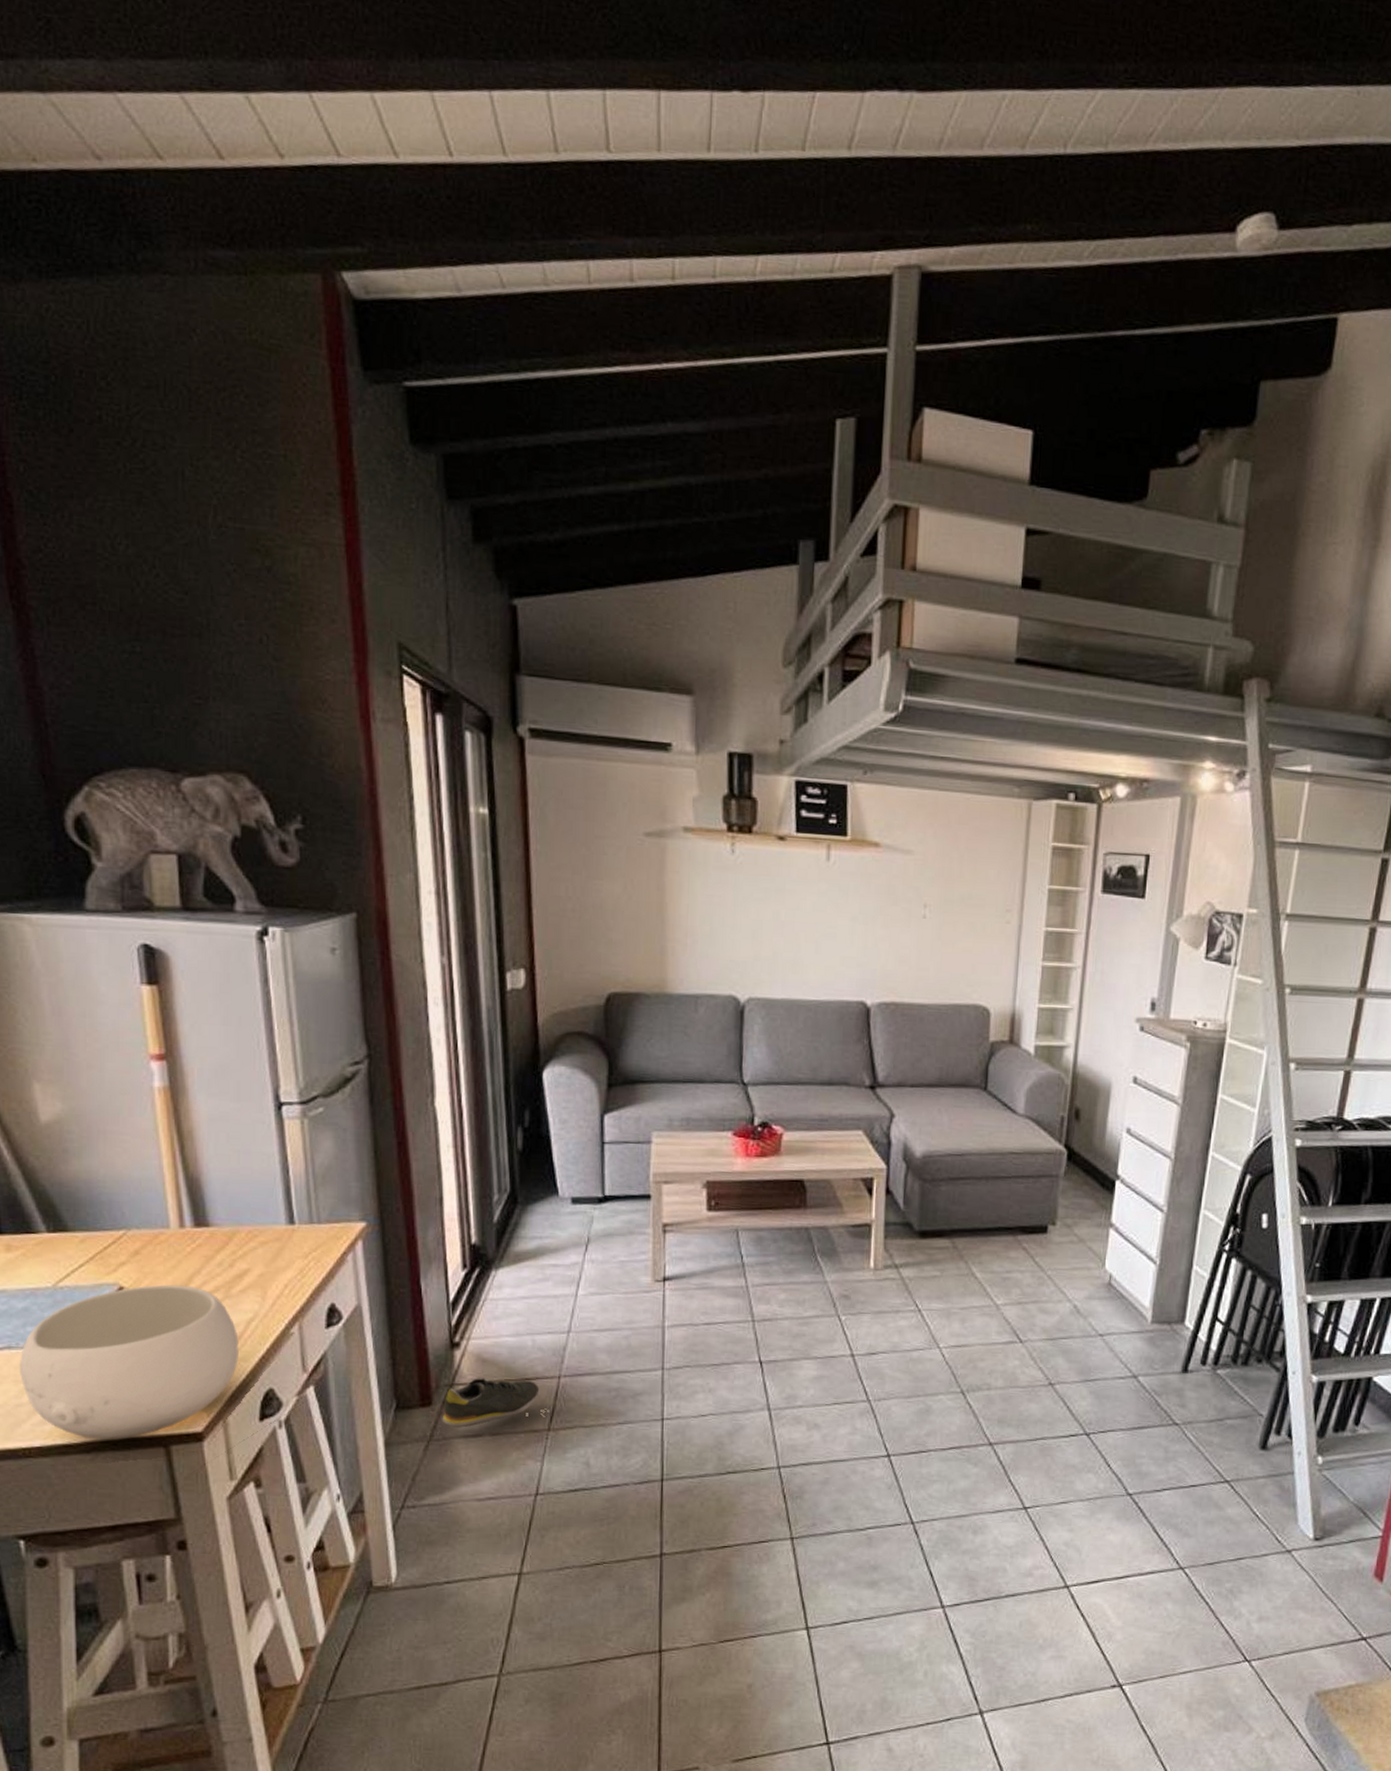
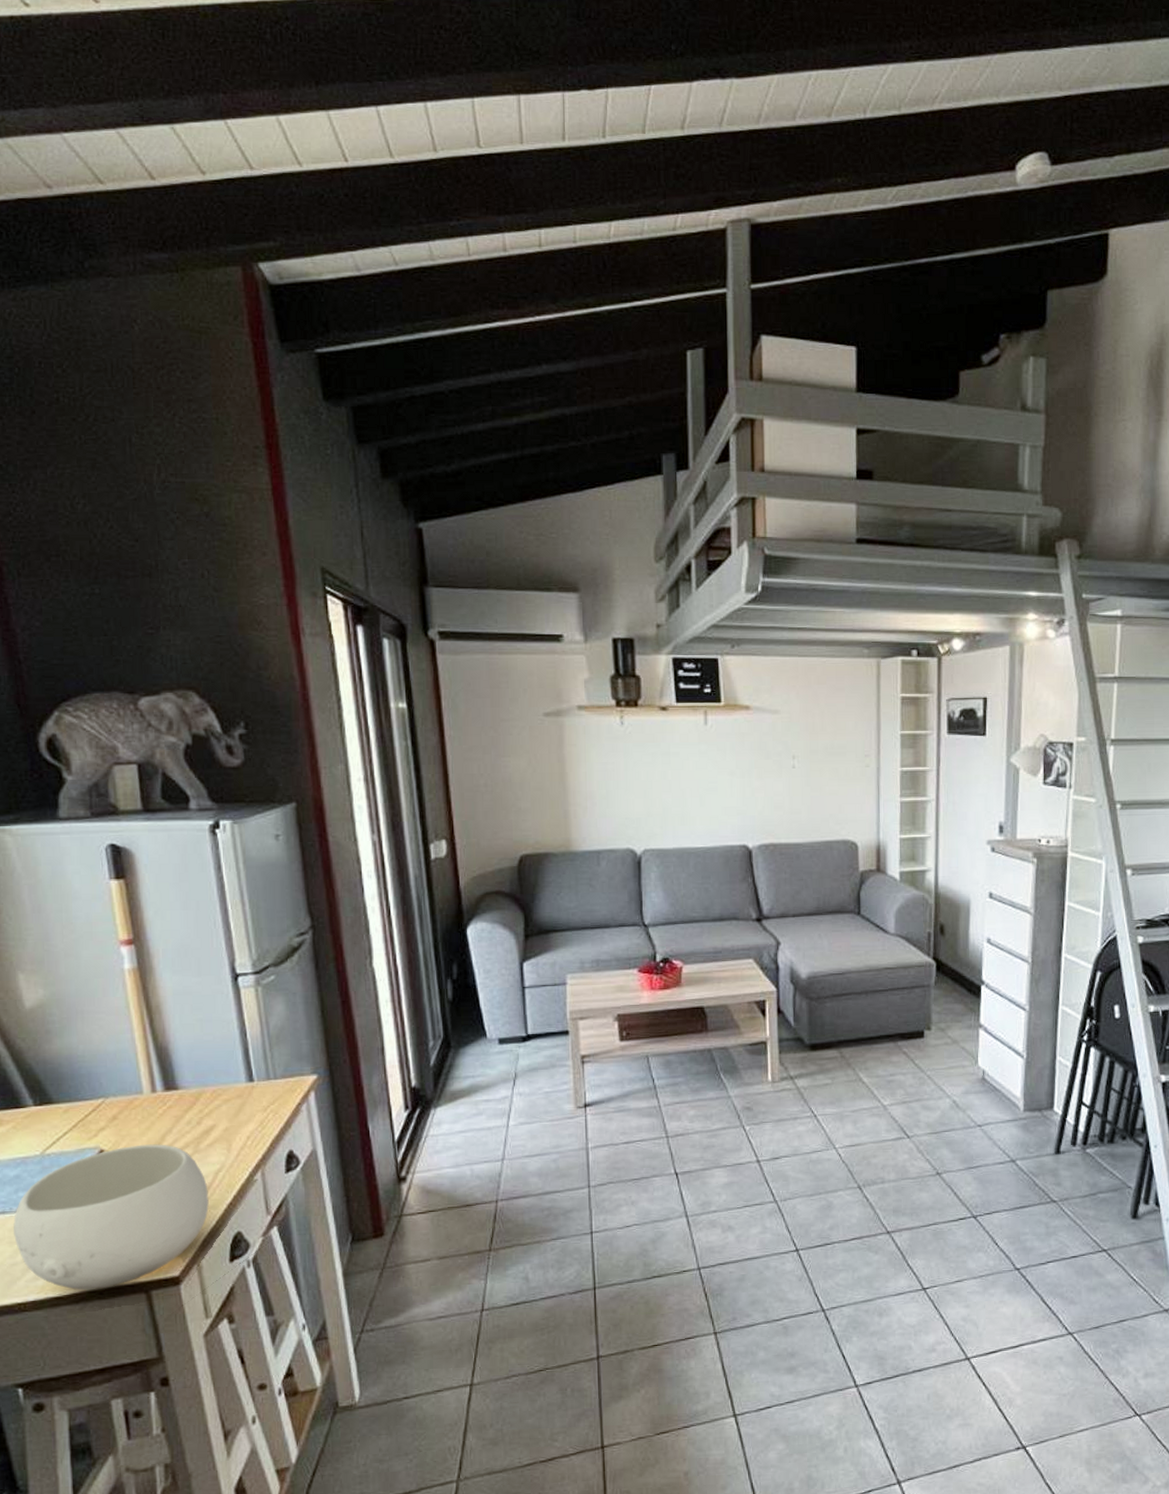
shoe: present [427,1378,540,1437] -> none [380,1207,480,1264]

